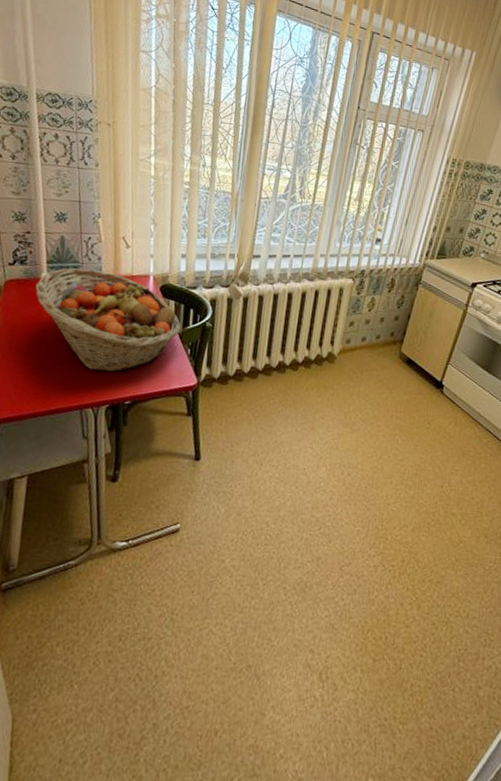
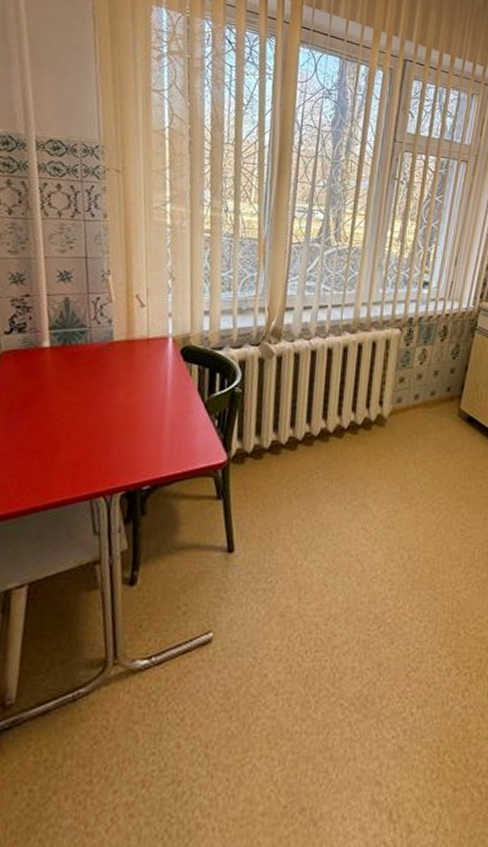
fruit basket: present [35,268,181,372] -> none [35,333,206,452]

